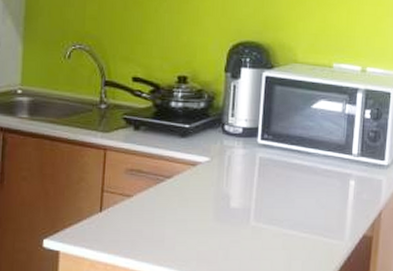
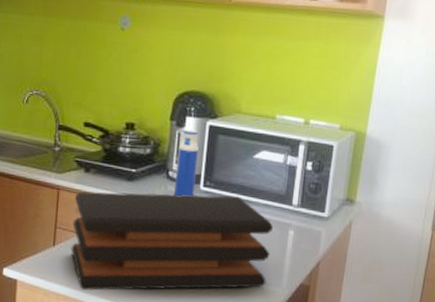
cutting board: none [120,148,333,257] -> present [71,191,273,291]
water bottle: none [231,81,255,151] -> present [174,129,199,197]

